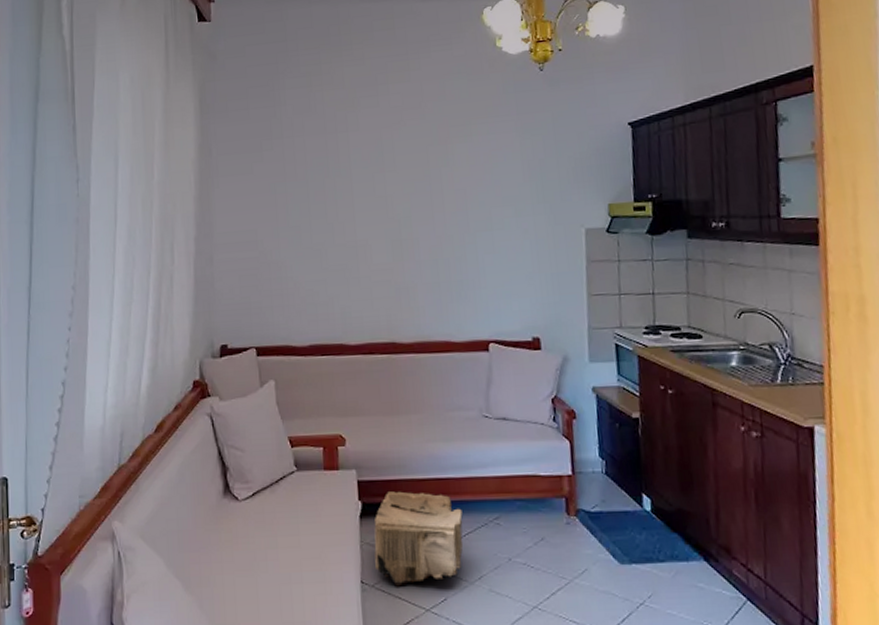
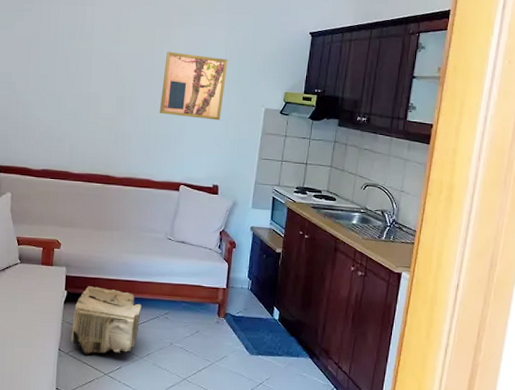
wall art: none [446,172,529,255] -> present [159,51,228,121]

